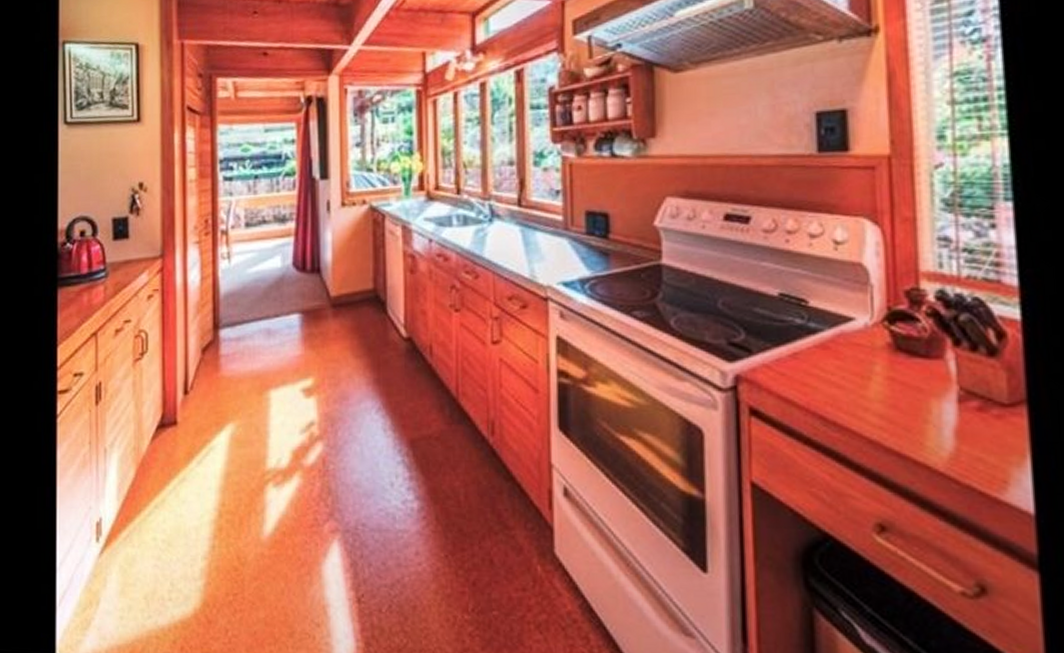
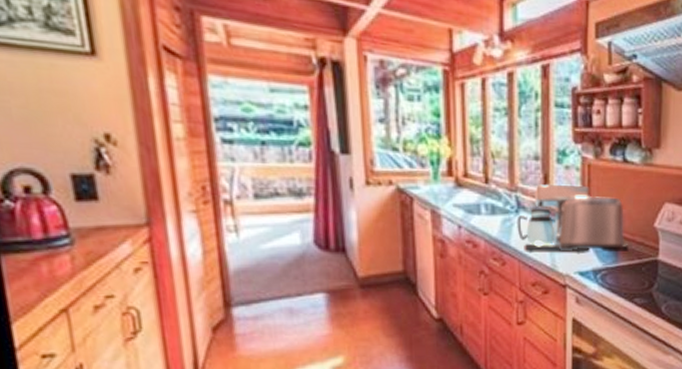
coffee maker: none [490,186,575,265] -> present [517,183,591,255]
toaster: none [533,196,626,260] -> present [555,196,631,253]

